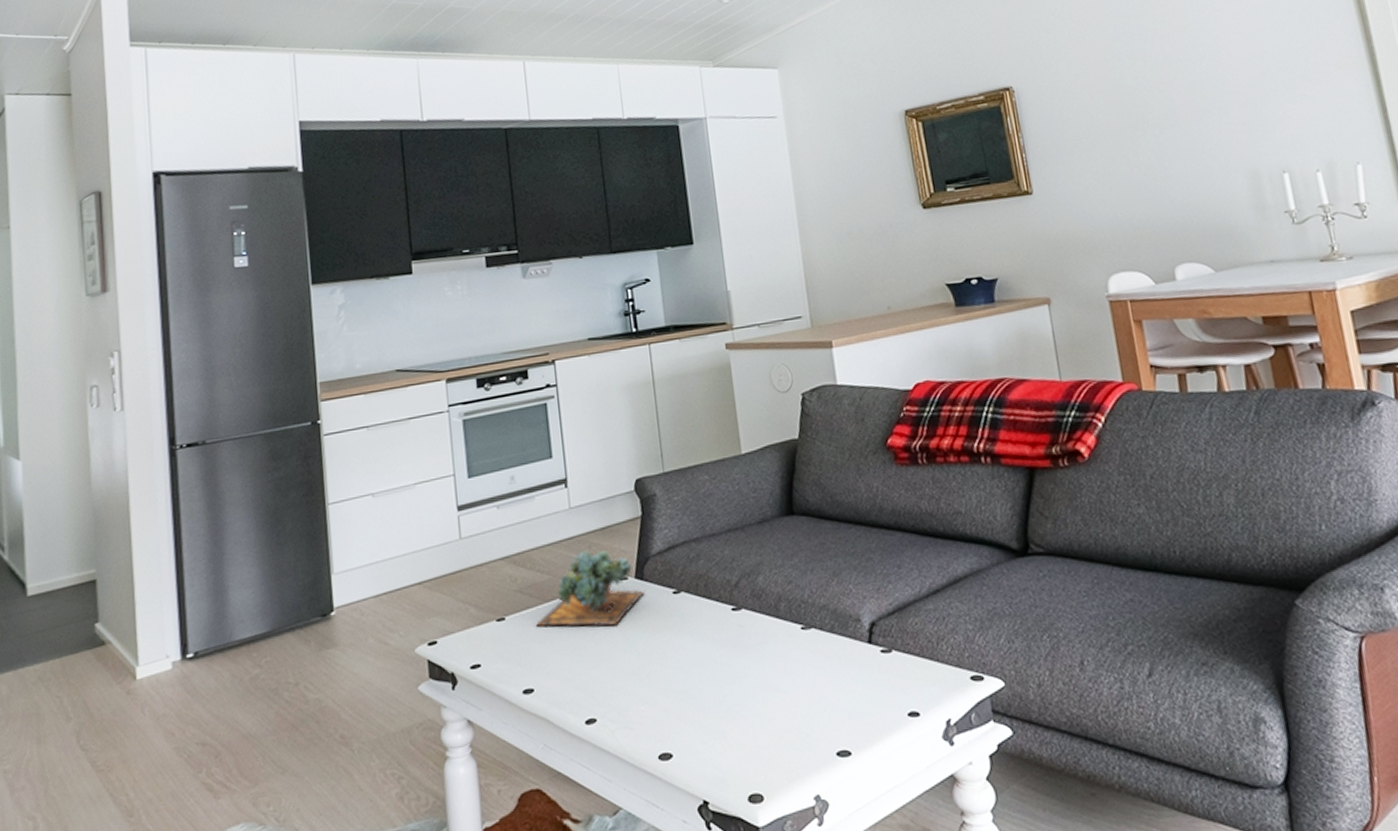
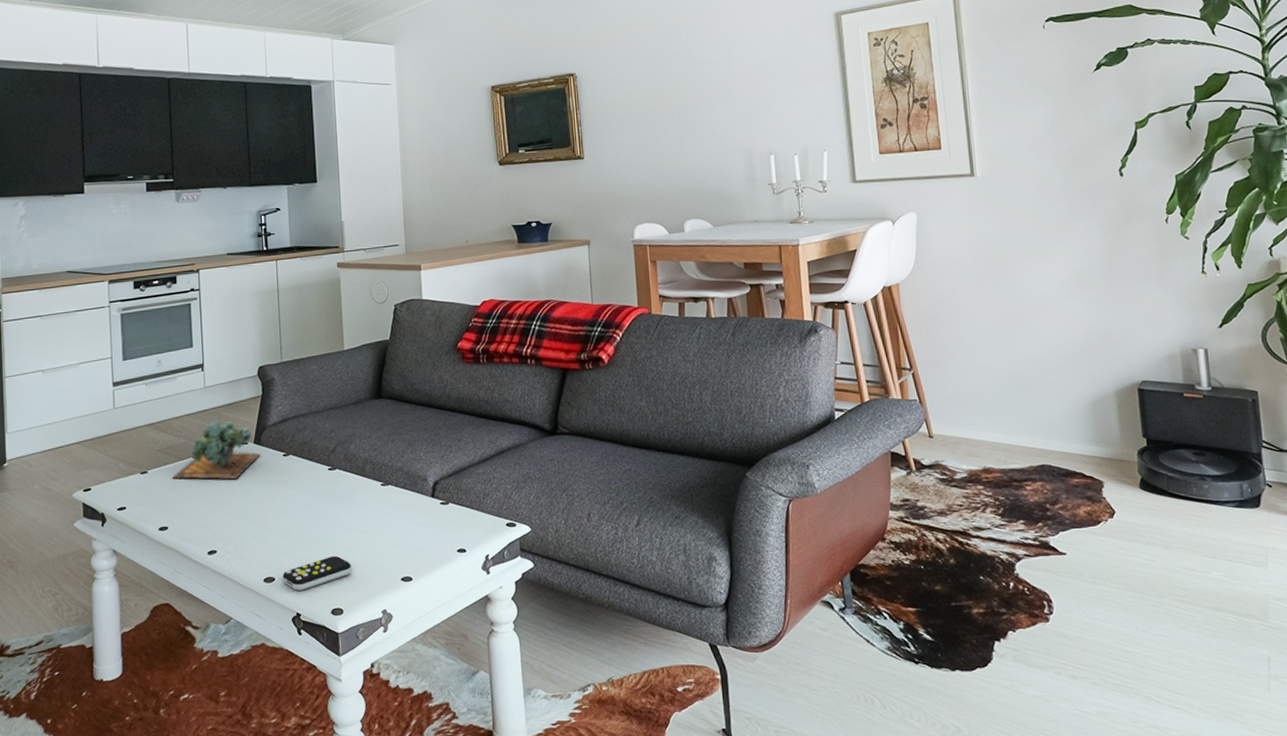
remote control: none [682,723,771,771] -> present [282,555,351,591]

